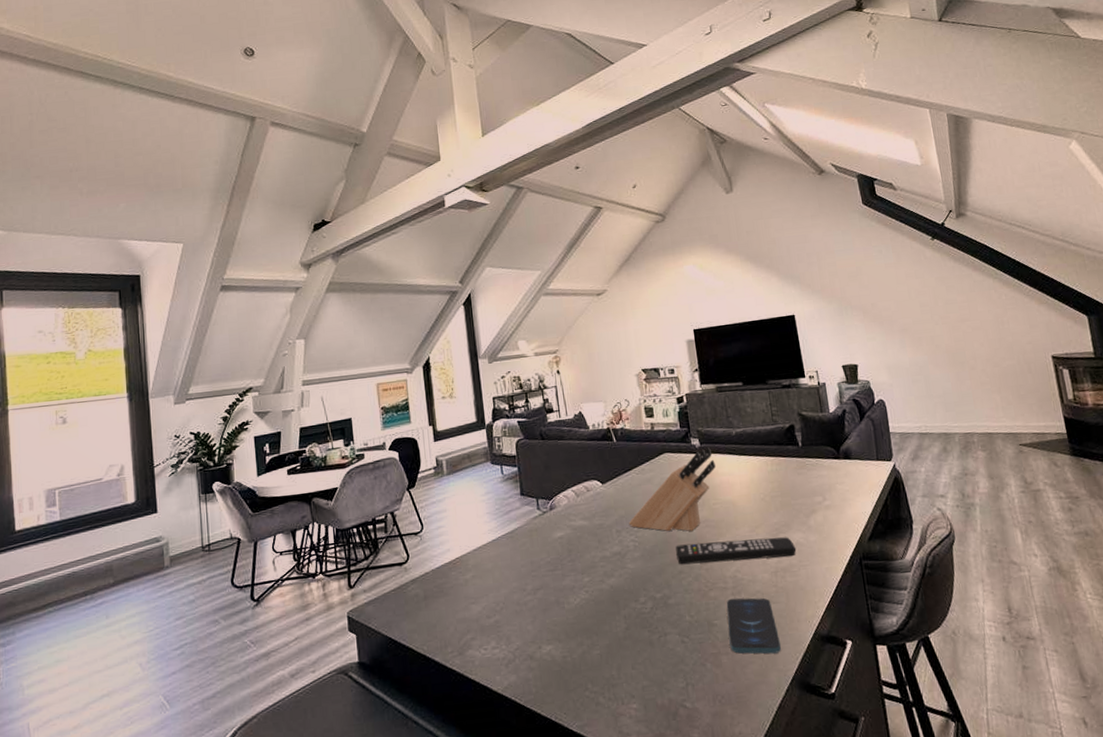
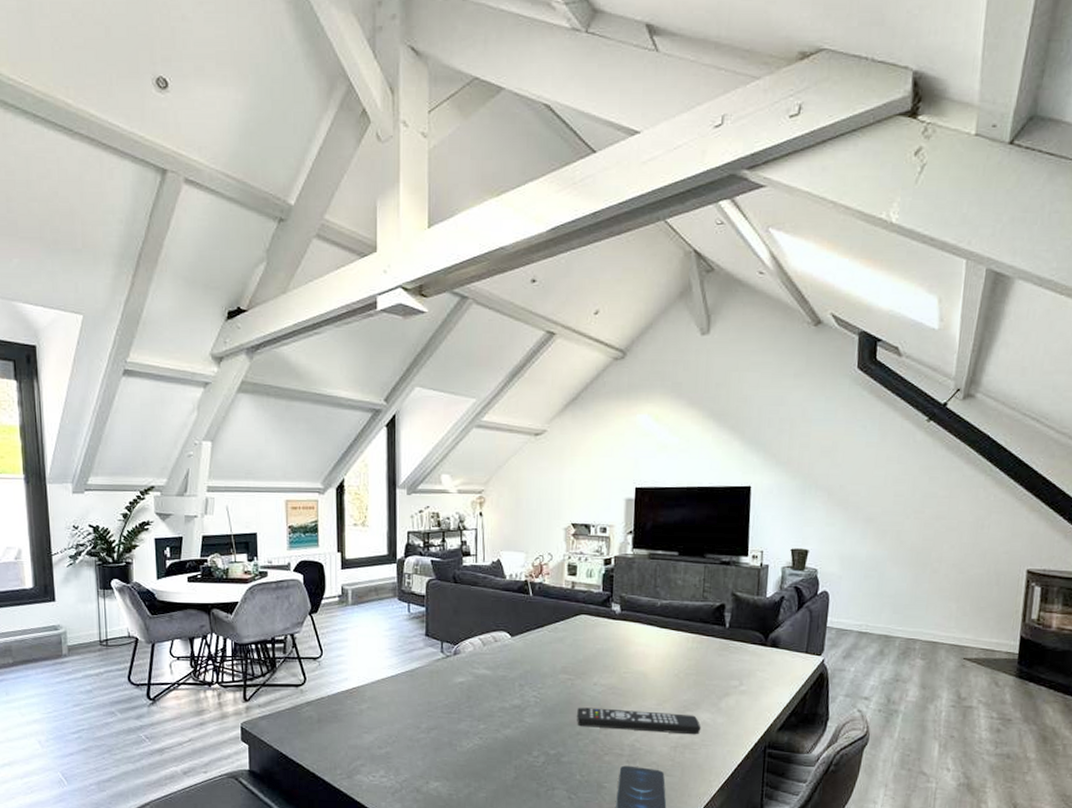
knife block: present [628,447,716,531] -> none [532,615,633,696]

